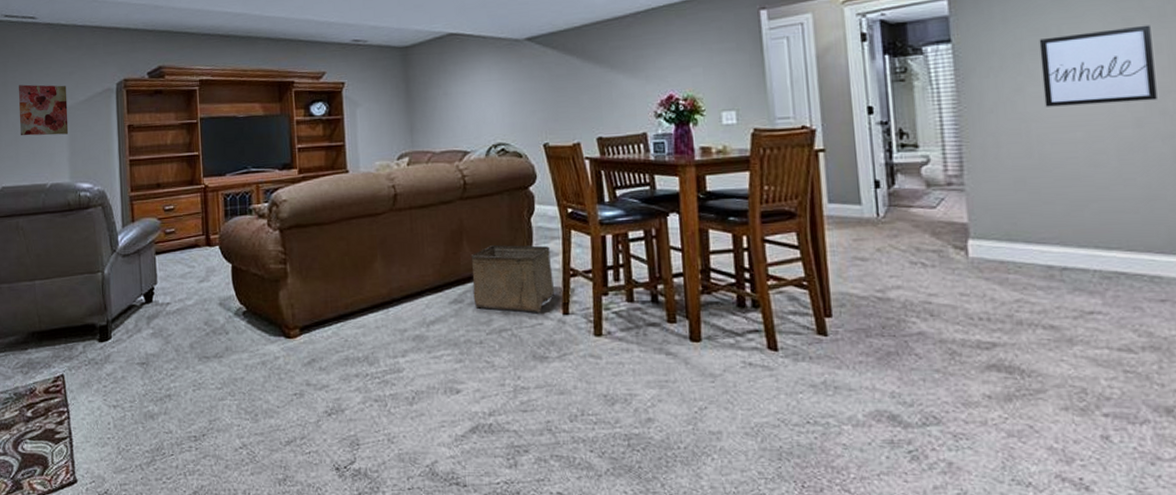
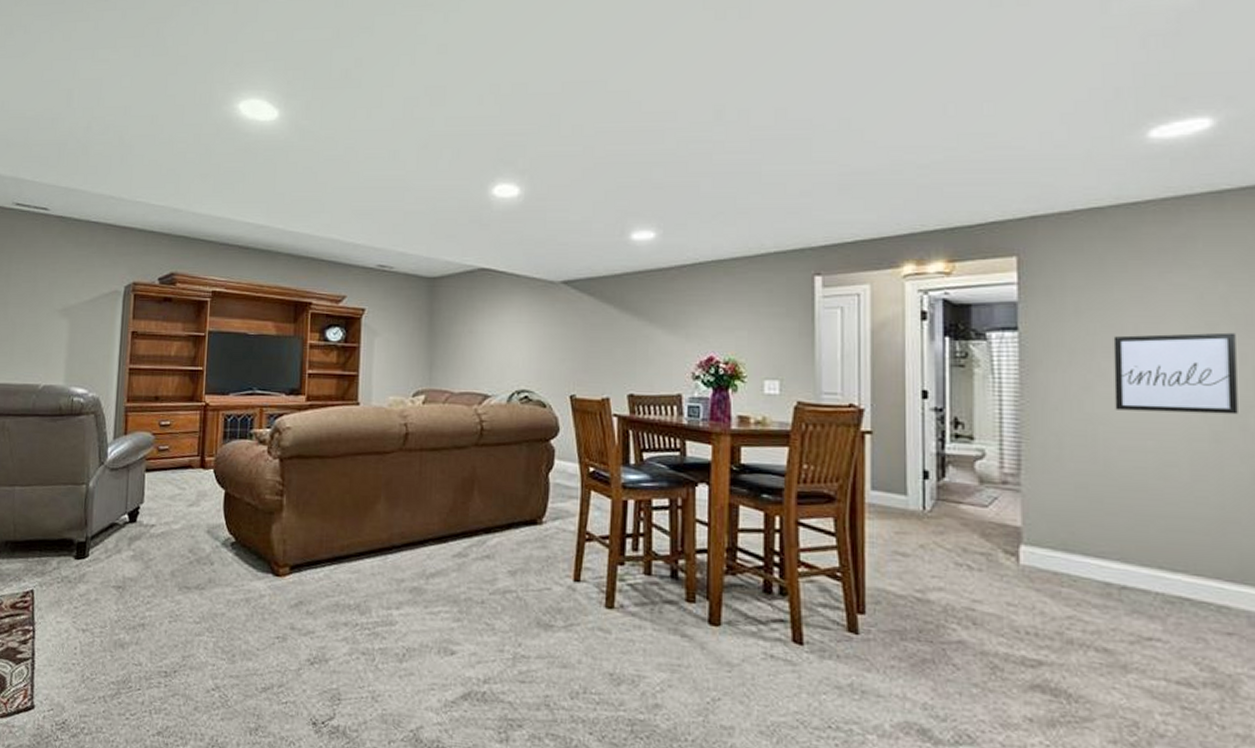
wall art: present [19,84,69,136] -> none [17,278,72,335]
storage bin: present [471,245,554,313] -> none [479,499,567,576]

